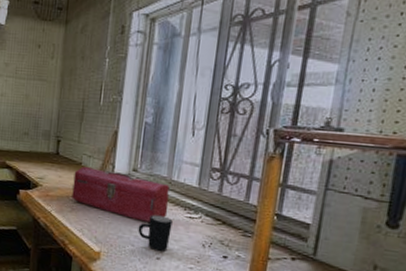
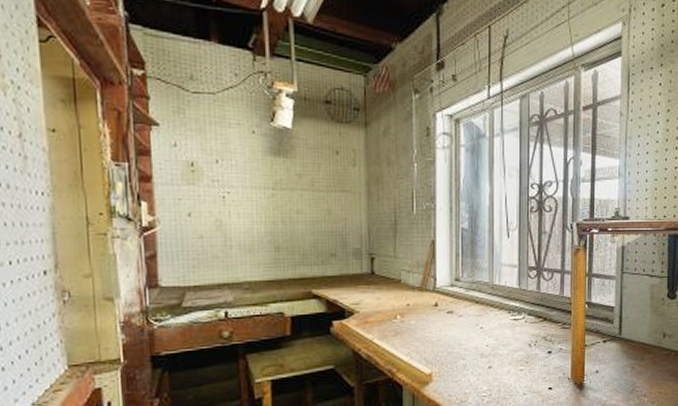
toolbox: present [72,166,170,222] -> none [394,283,494,332]
mug: present [138,215,173,251] -> none [467,322,499,359]

